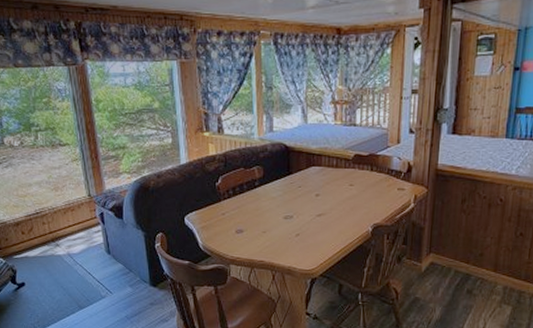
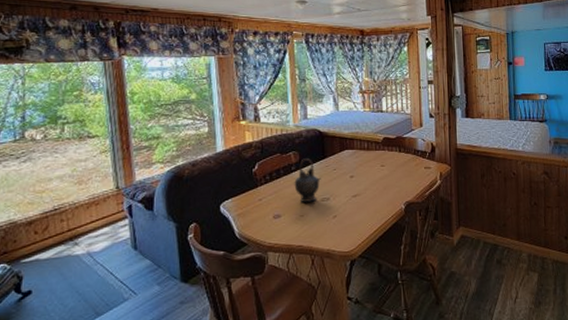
teapot: none [257,174,285,219] -> present [294,158,321,202]

